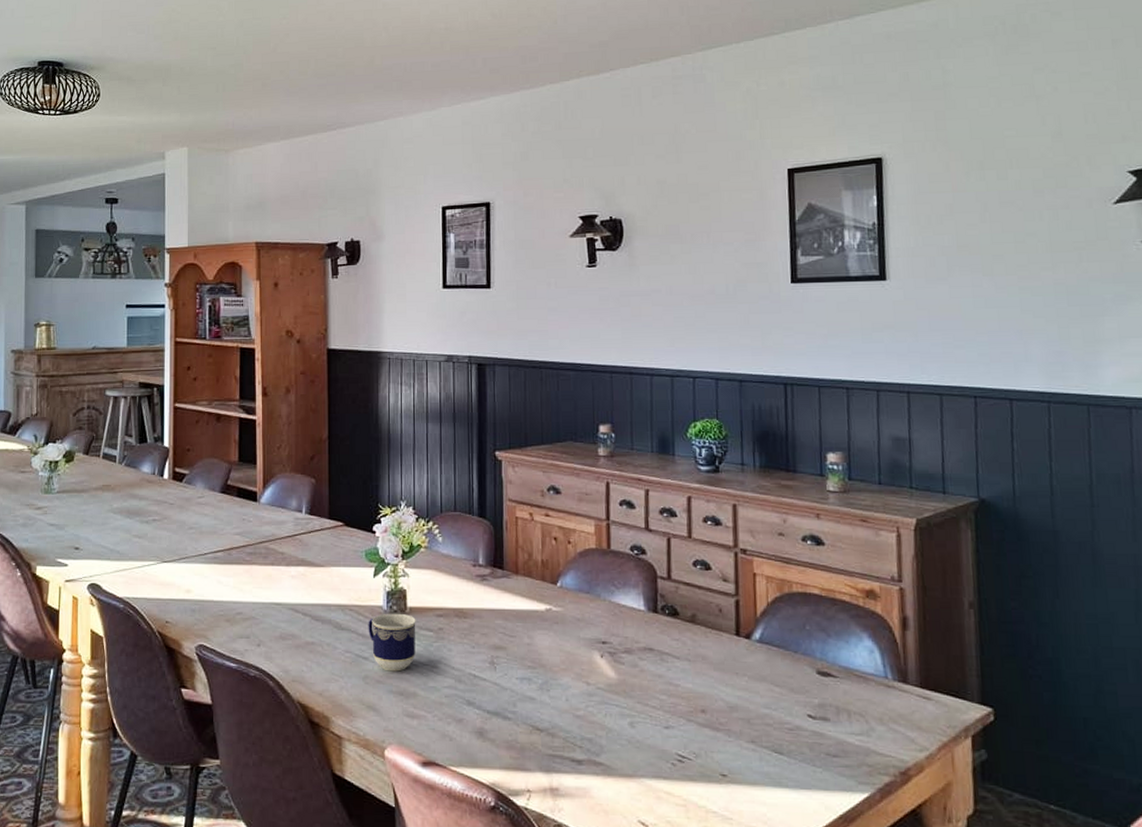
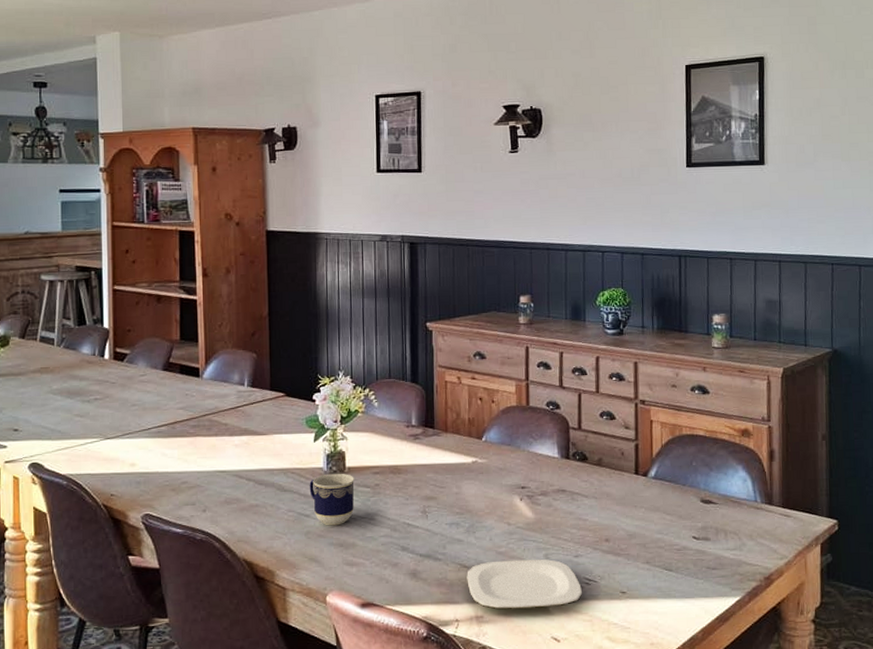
plate: none [540,725,675,785] -> present [467,559,583,610]

